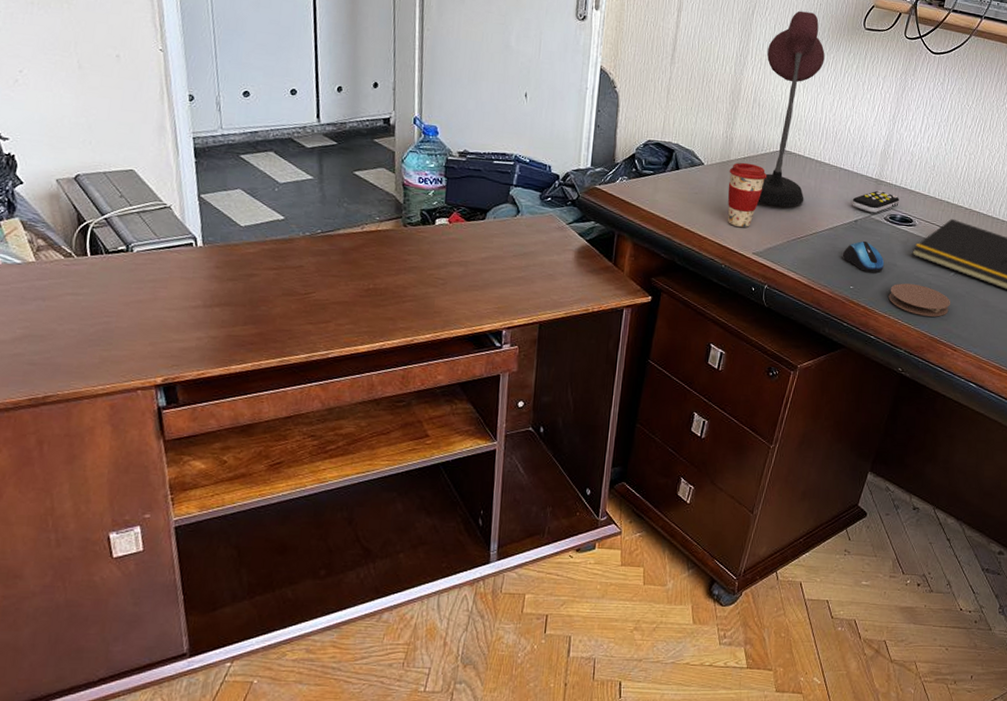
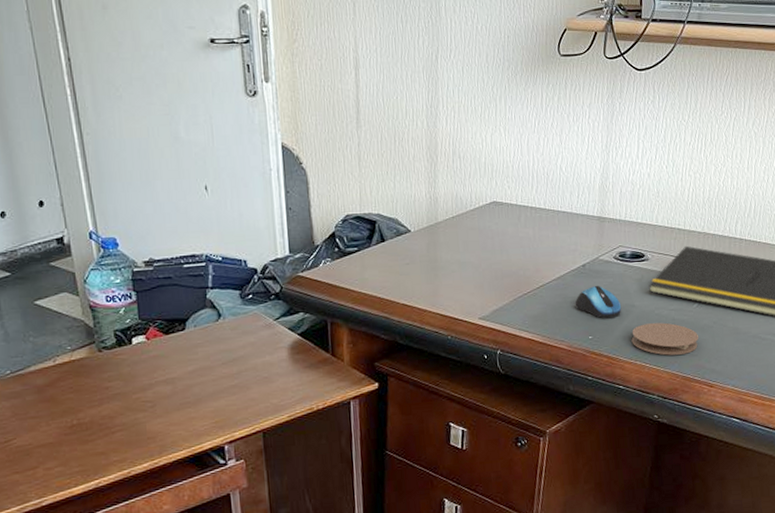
coffee cup: present [728,162,768,228] -> none [439,222,481,293]
desk lamp: present [758,11,825,207] -> none [459,47,525,264]
remote control: present [852,190,899,213] -> none [576,228,627,254]

